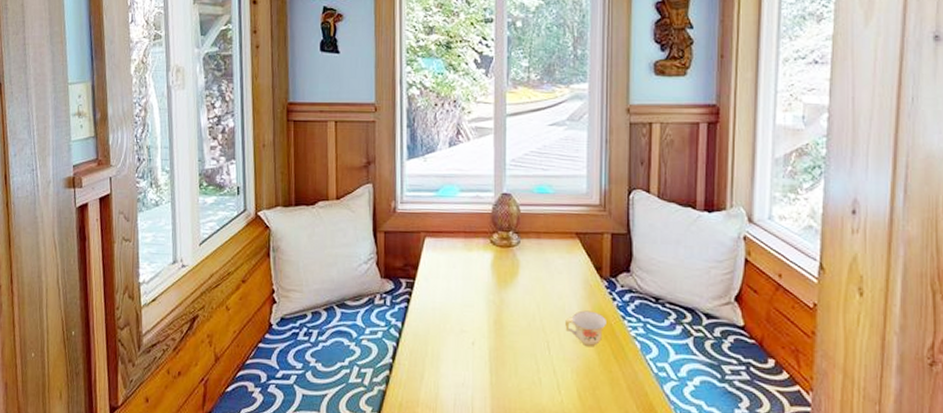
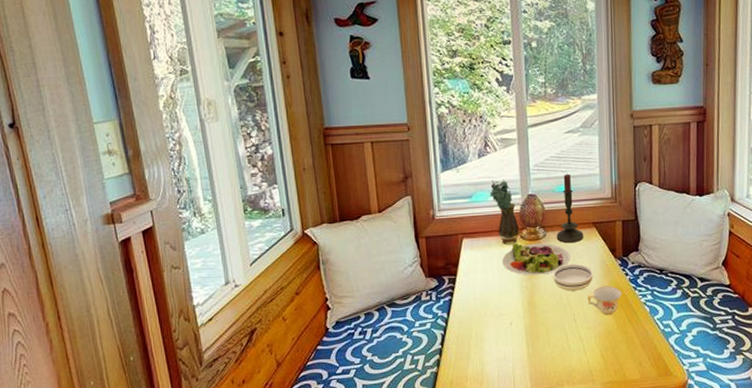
vase: none [460,172,490,250] -> present [490,179,519,245]
salad plate: none [468,249,547,289] -> present [502,243,570,275]
bowl: none [525,279,573,313] -> present [553,263,593,291]
candle: none [532,171,565,255] -> present [556,172,584,244]

